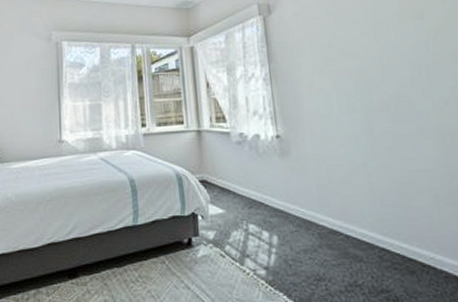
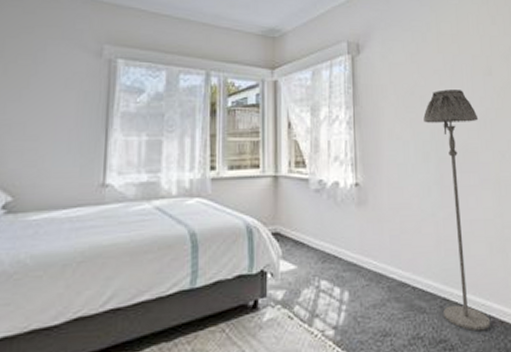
floor lamp: none [345,38,443,285] -> present [423,89,491,331]

